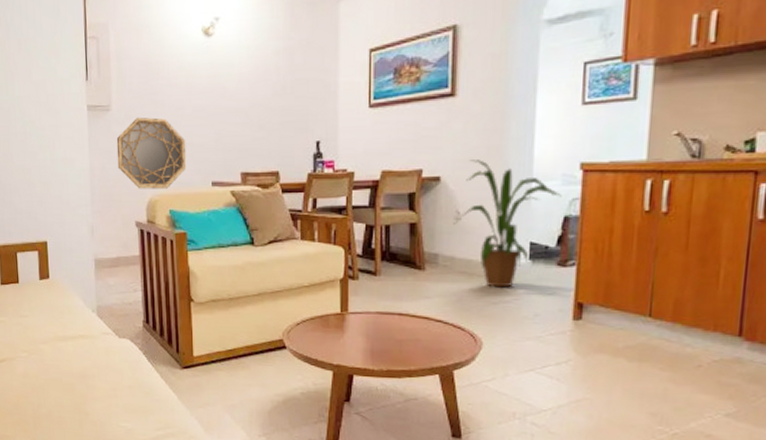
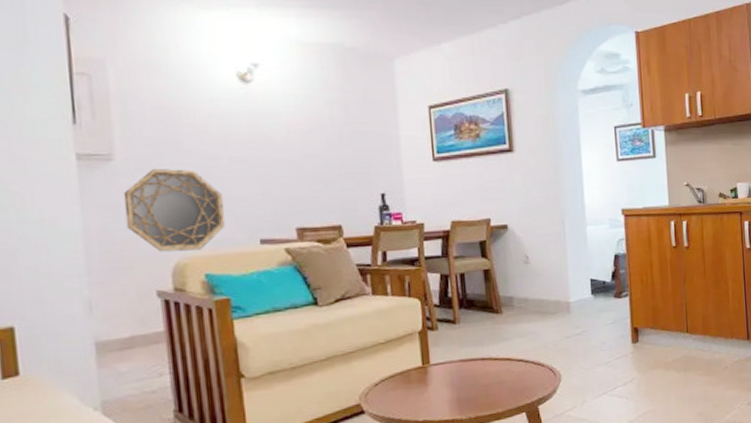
house plant: present [453,160,562,288] -> none [523,208,611,323]

